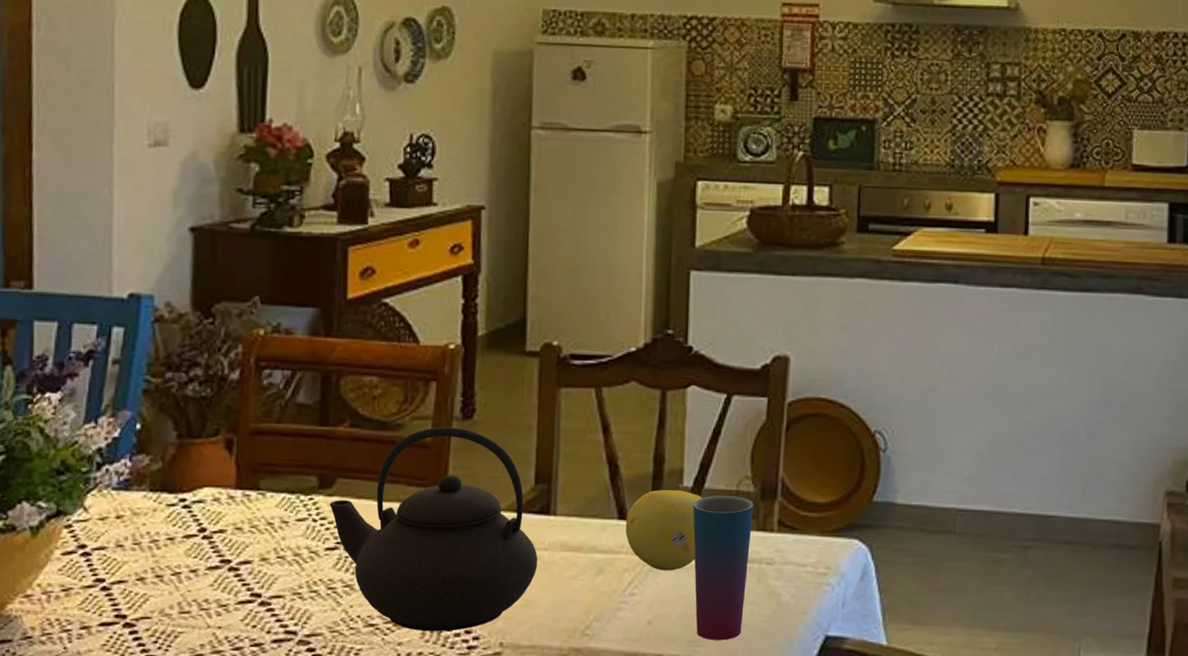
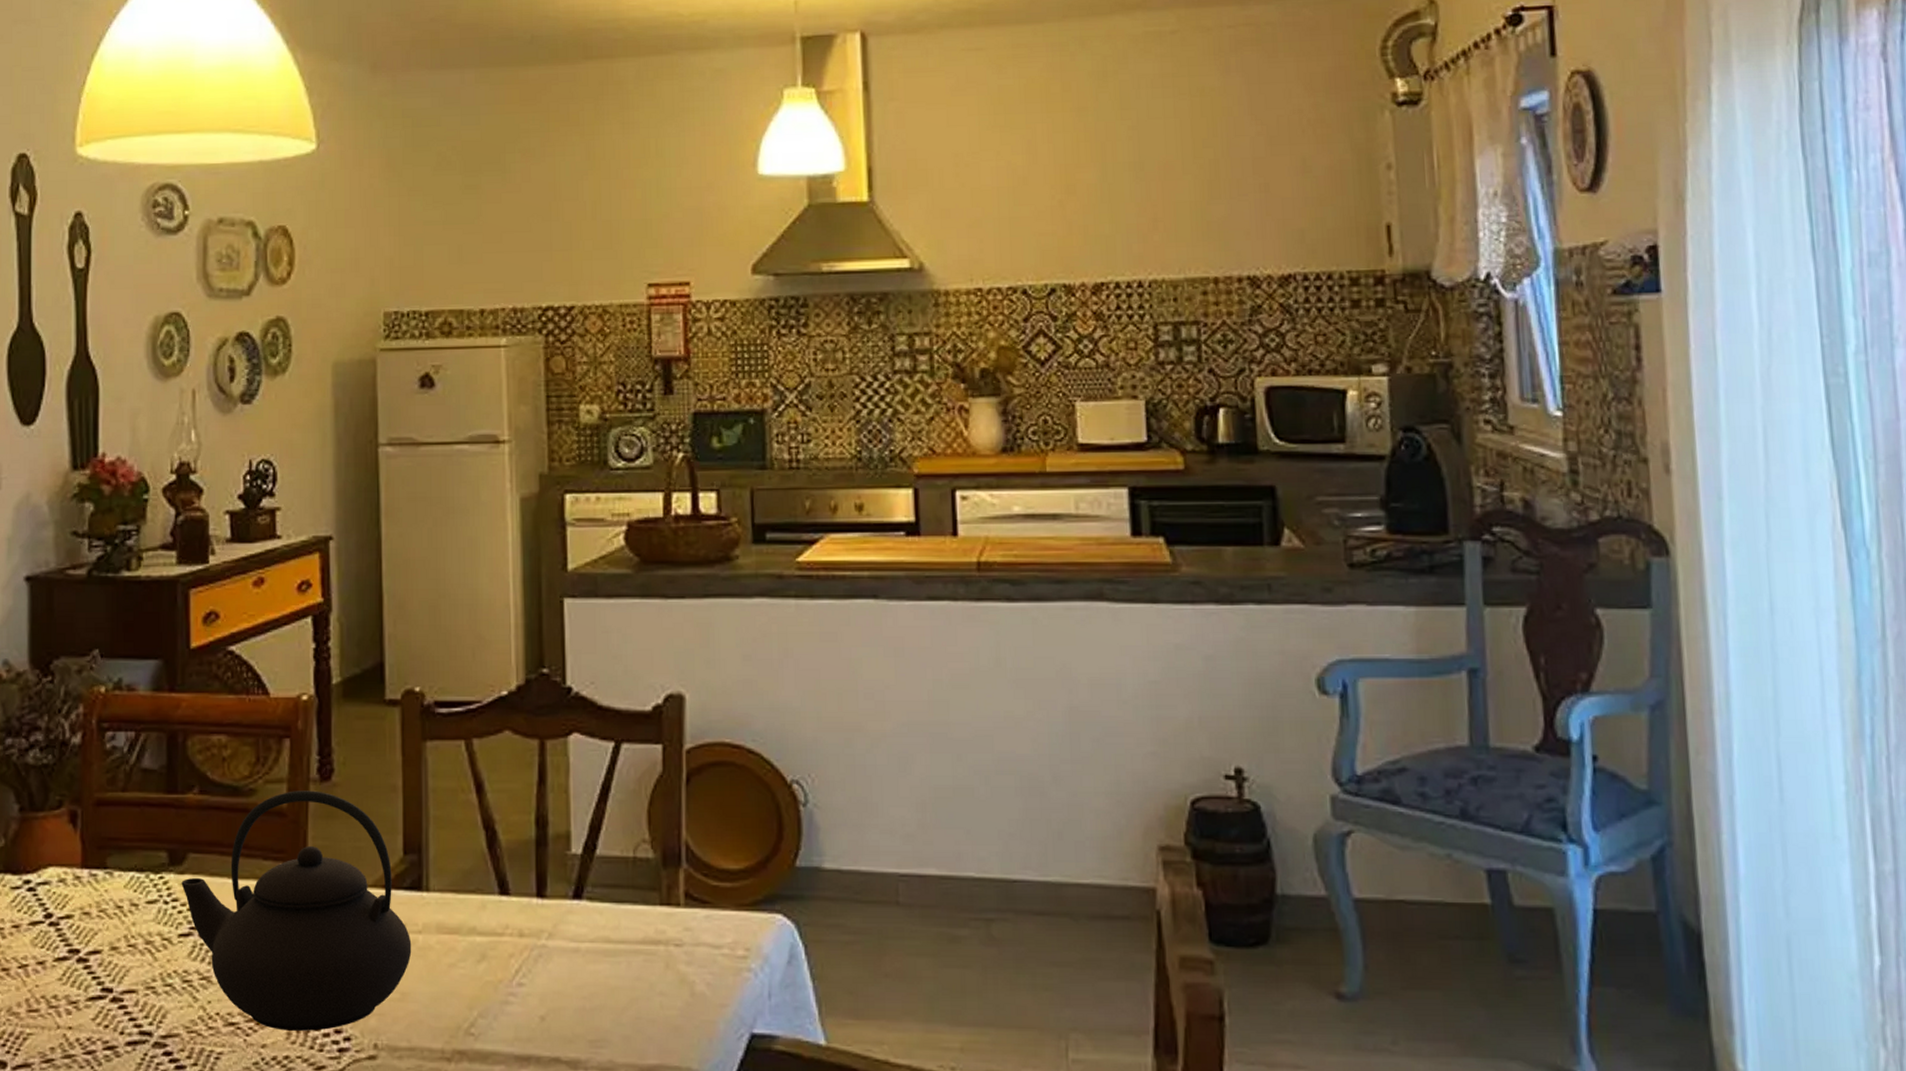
fruit: present [625,489,703,571] -> none [508,857,595,956]
cup: present [692,496,754,641] -> none [583,864,655,1040]

